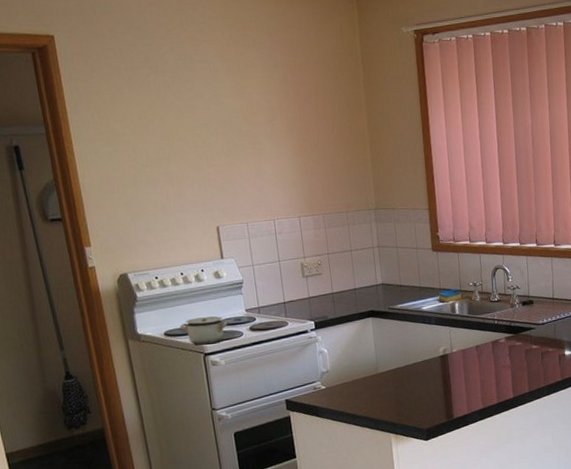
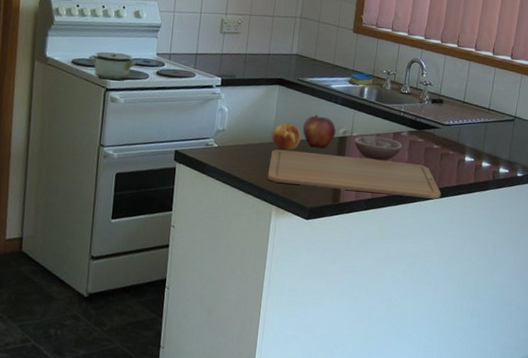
fruit: none [374,352,405,380] -> present [271,123,302,151]
chopping board: none [378,367,549,412] -> present [267,149,441,199]
fruit: none [403,339,436,371] -> present [302,115,336,148]
bowl: none [456,348,503,371] -> present [354,135,403,160]

